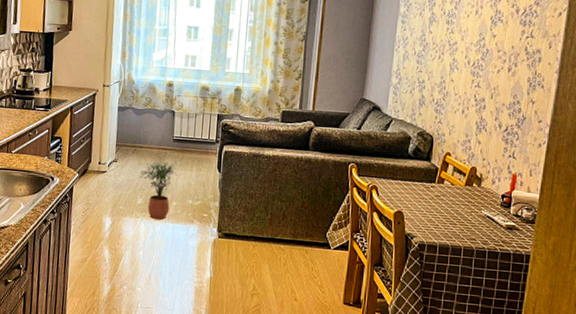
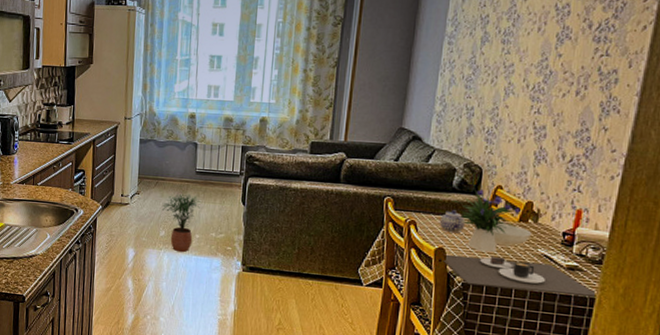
teapot: none [397,175,420,197] -> present [439,210,466,234]
place setting: none [399,217,532,255] -> present [440,254,598,298]
flower arrangement: none [407,154,466,215] -> present [451,187,520,253]
bowl: none [443,186,477,209] -> present [492,222,532,247]

